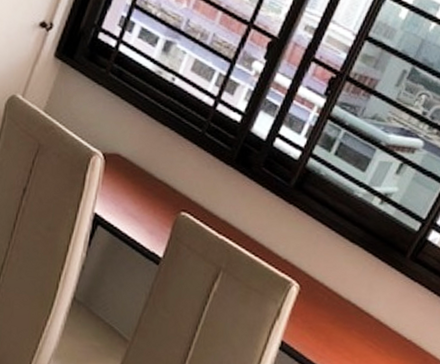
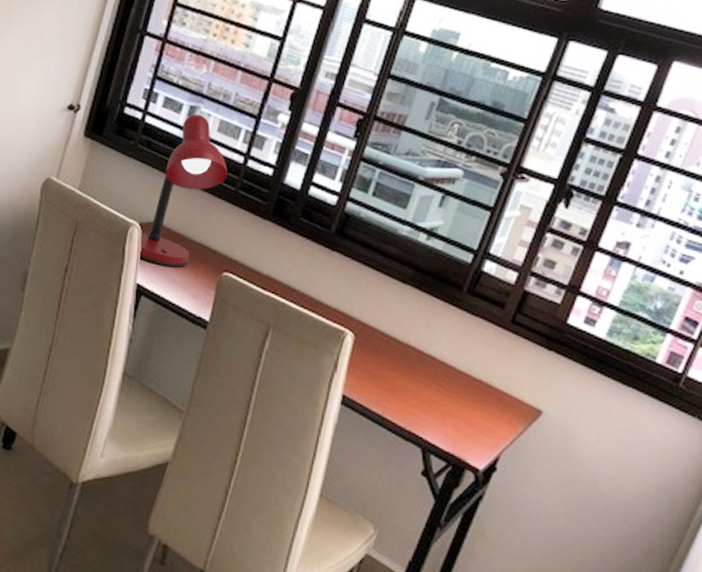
desk lamp: none [99,49,197,202] -> present [139,114,227,267]

